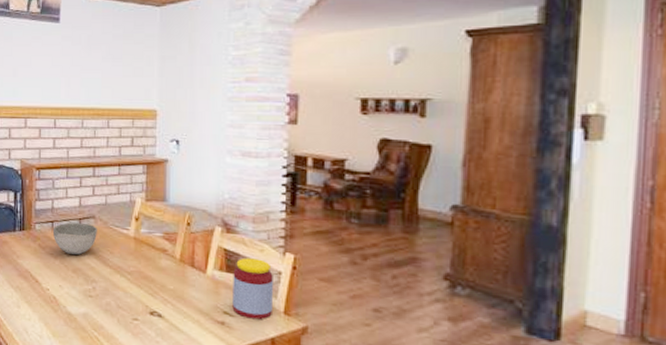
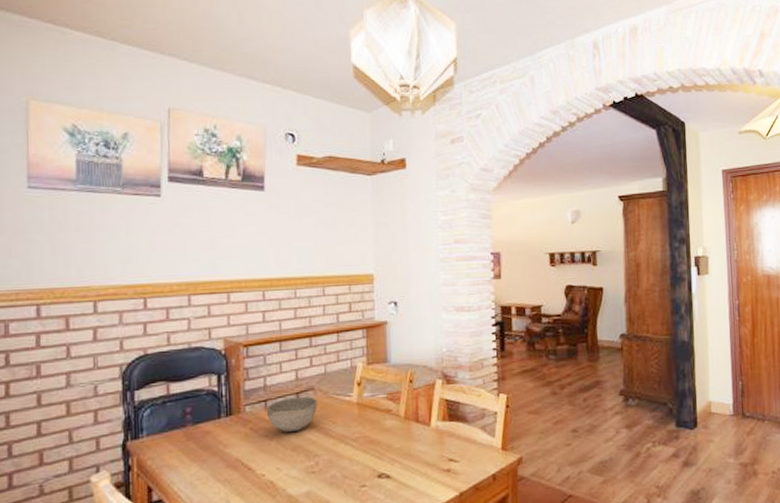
jar: present [232,257,273,320] -> none [455,403,492,461]

